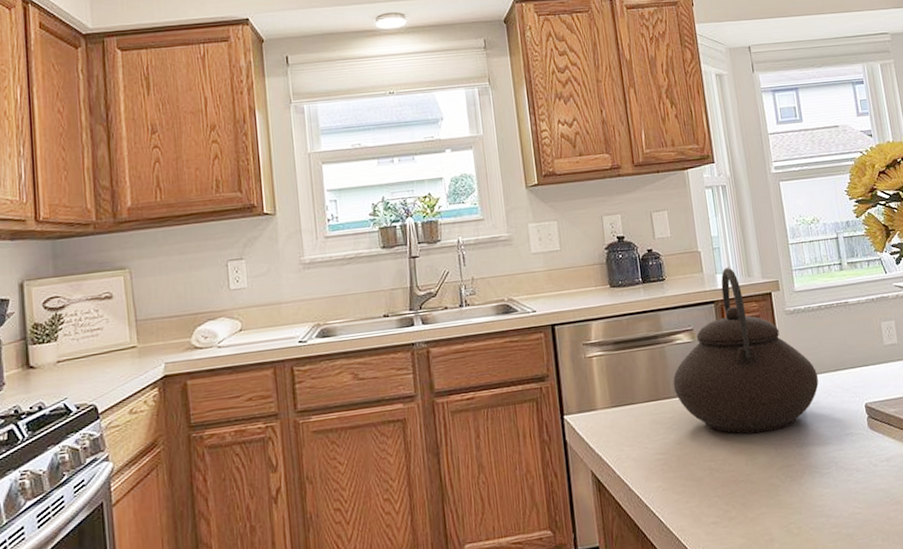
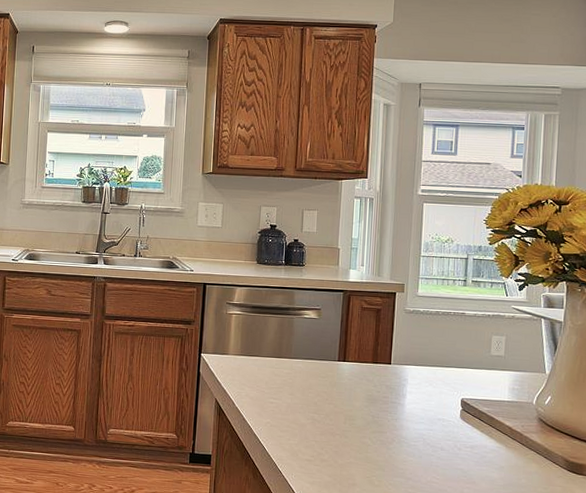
teapot: present [673,267,819,434] -> none [294,265,424,402]

